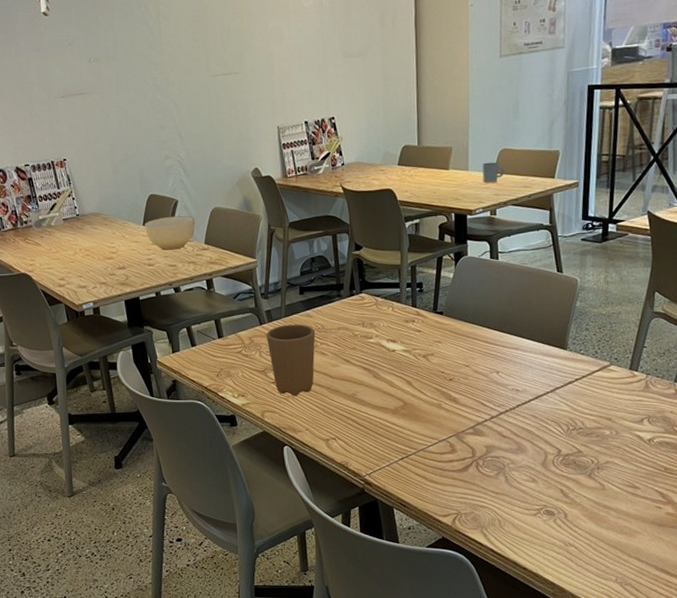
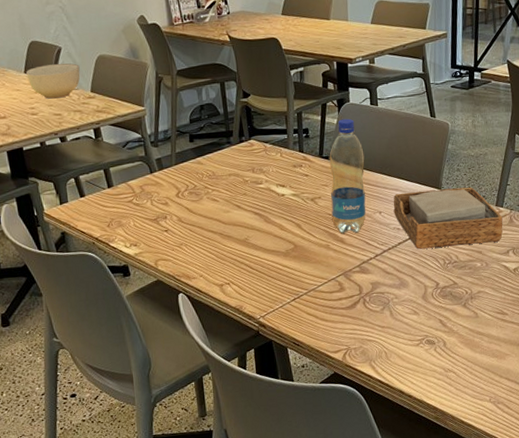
cup: present [265,324,316,397] -> none [156,171,207,244]
bottle: none [444,272,483,393] -> present [329,118,366,234]
mug: present [482,162,504,184] -> none [360,13,381,34]
napkin holder: none [512,348,637,413] -> present [393,187,503,249]

